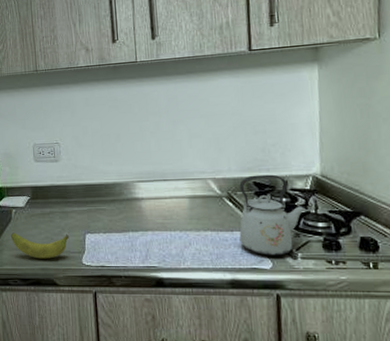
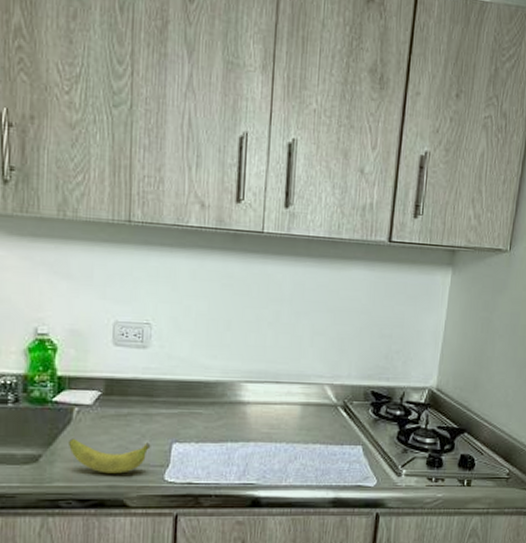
kettle: present [239,174,306,256] -> none [348,383,417,473]

